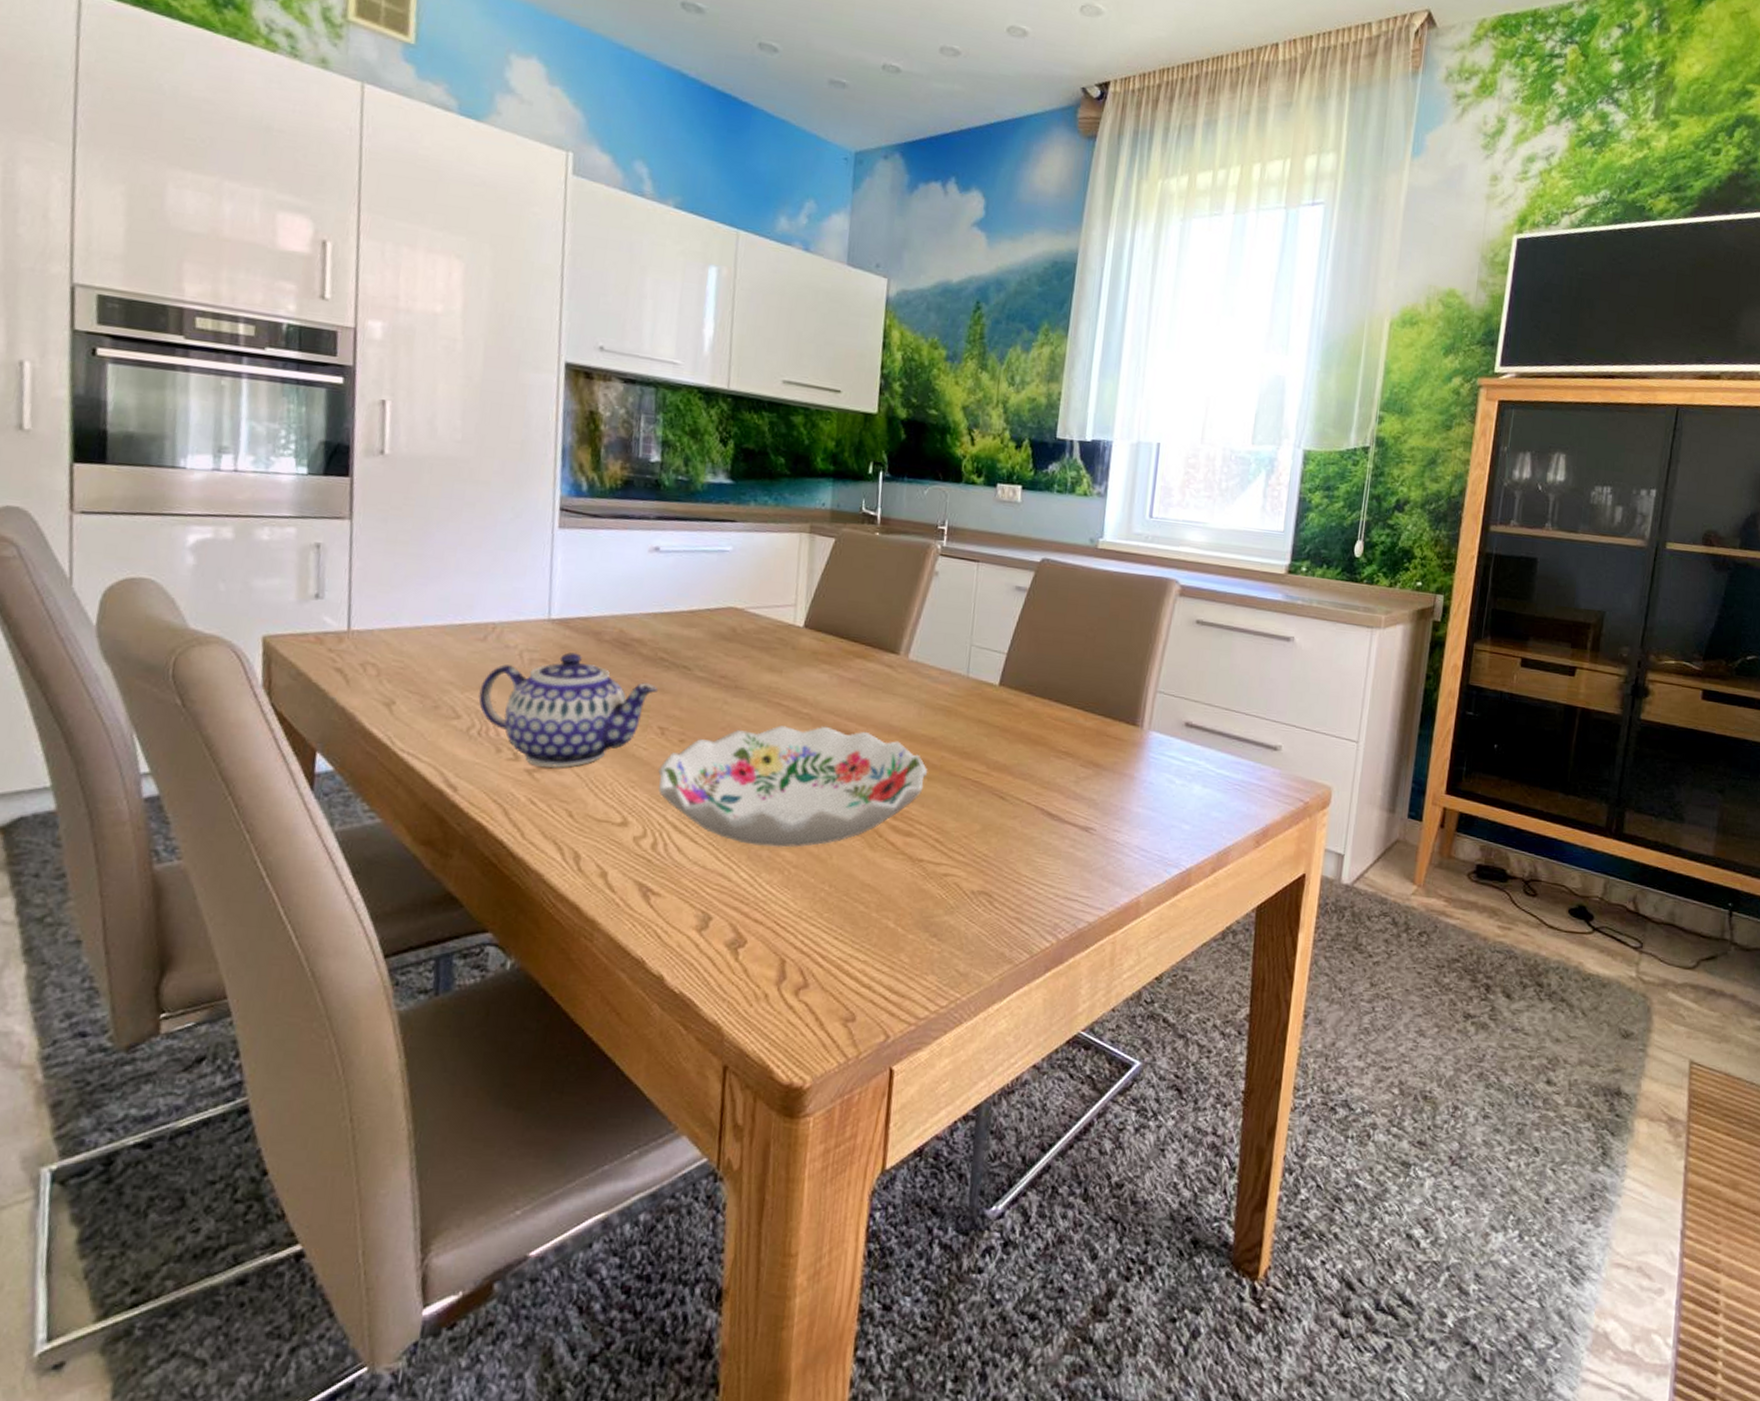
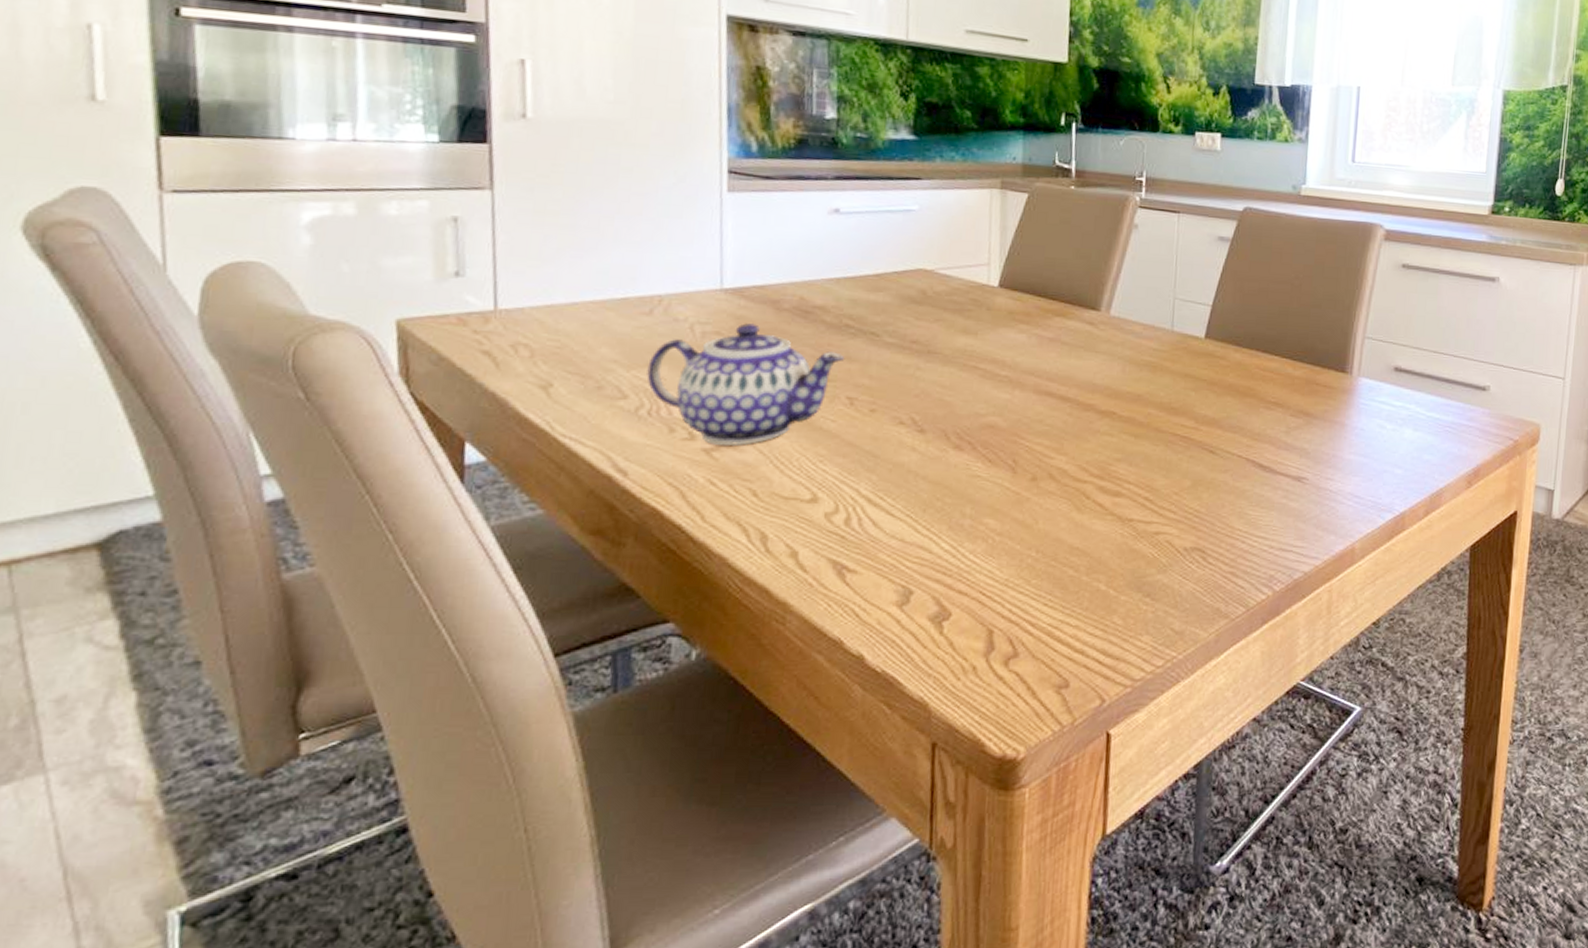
decorative bowl: present [658,725,928,848] -> none [848,388,1135,515]

